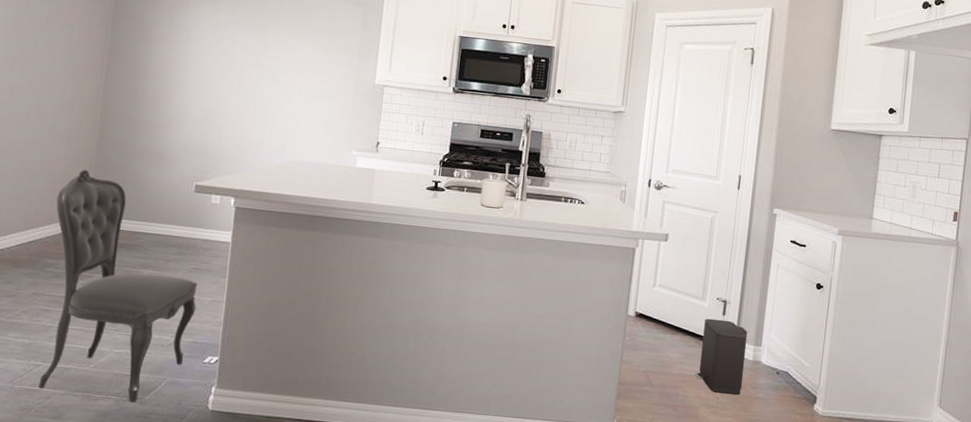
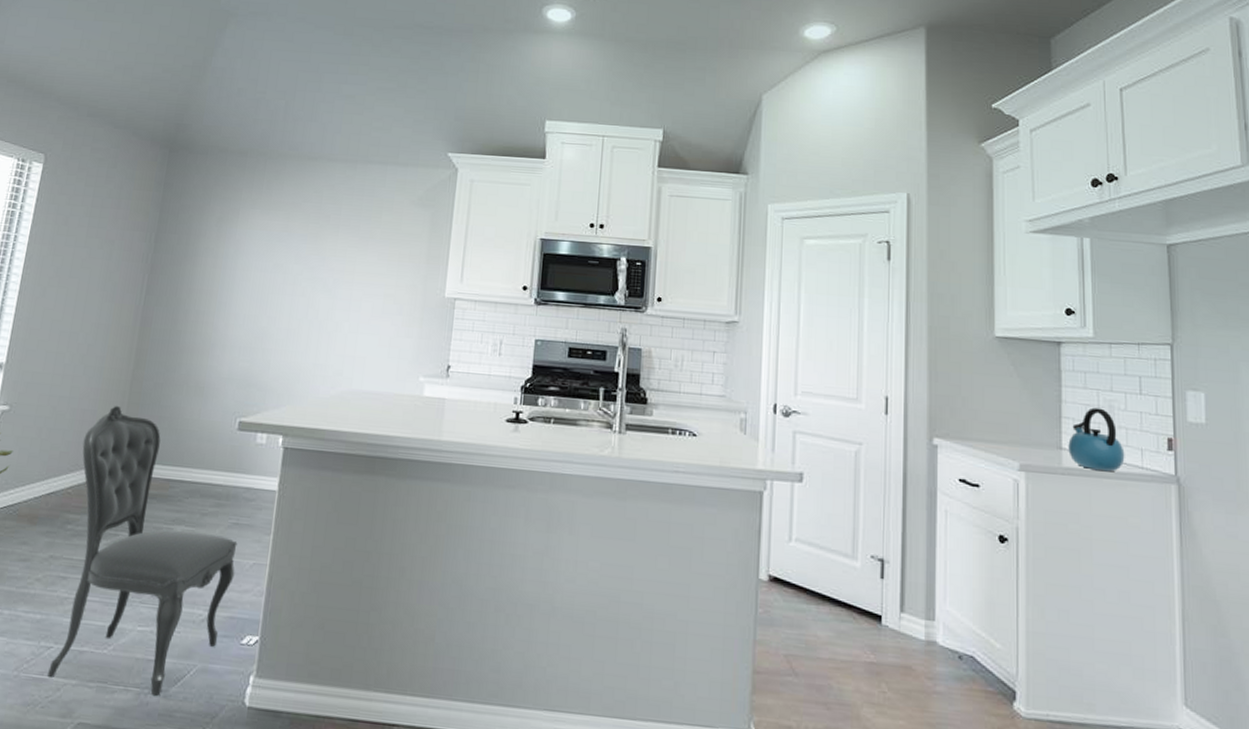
mug: present [480,178,507,209] -> none [570,406,602,444]
pedal bin: present [694,318,748,395] -> none [851,583,916,688]
kettle: none [877,187,921,237] -> present [1068,407,1125,472]

